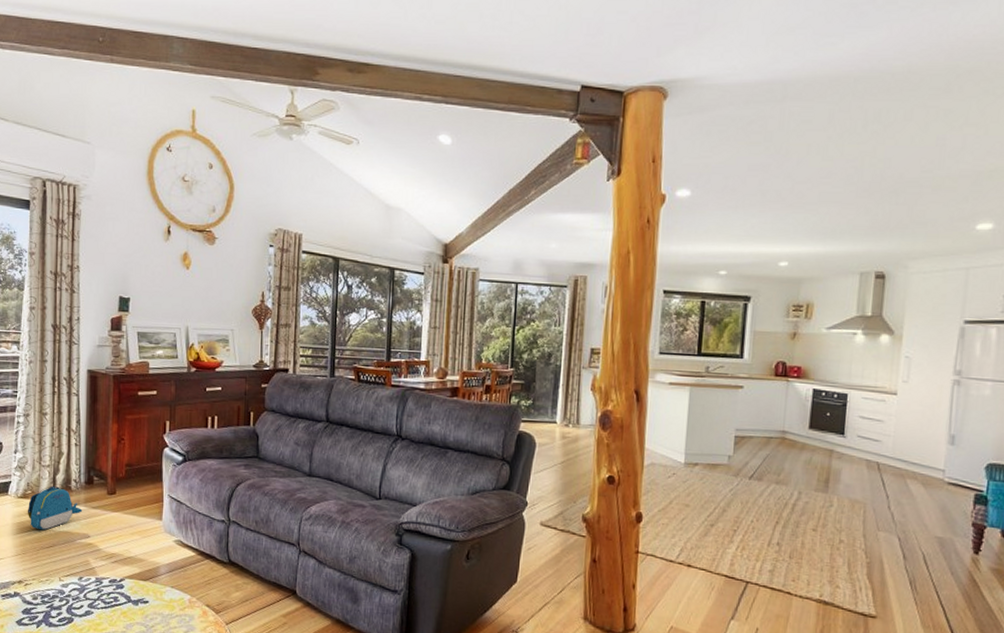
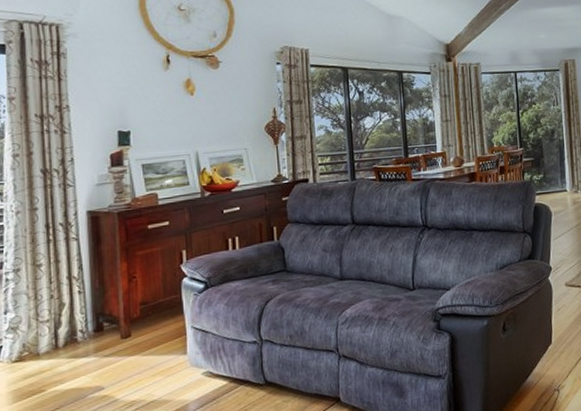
backpack: present [27,486,83,531] -> none [24,341,93,393]

